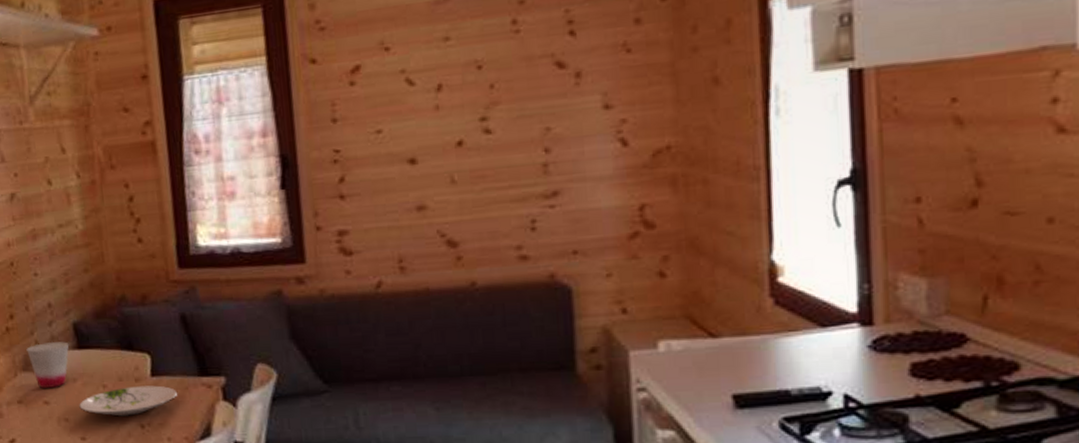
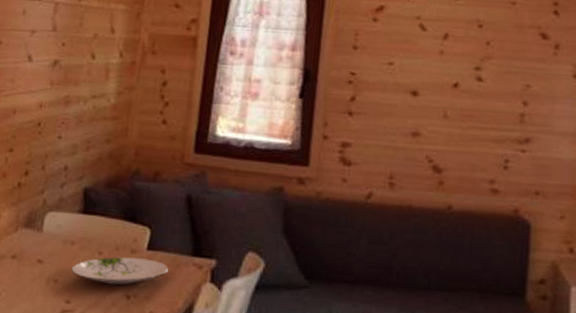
cup: present [26,341,70,388] -> none [33,202,76,248]

